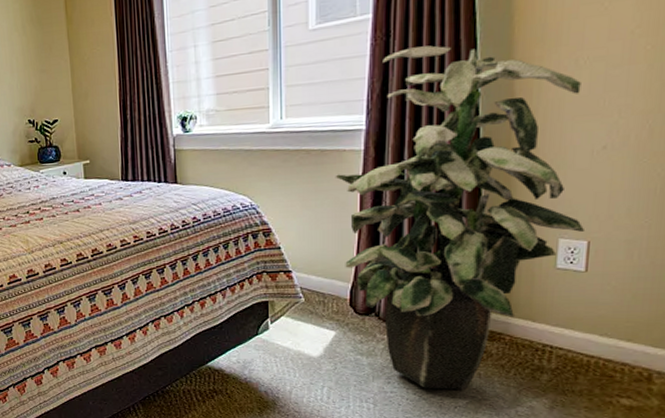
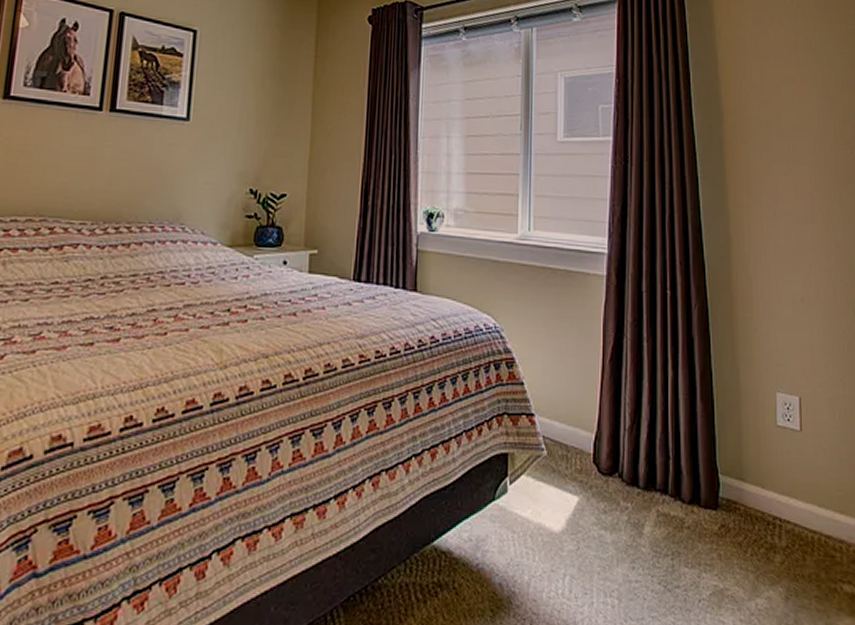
indoor plant: present [335,45,586,389] -> none [579,176,796,577]

